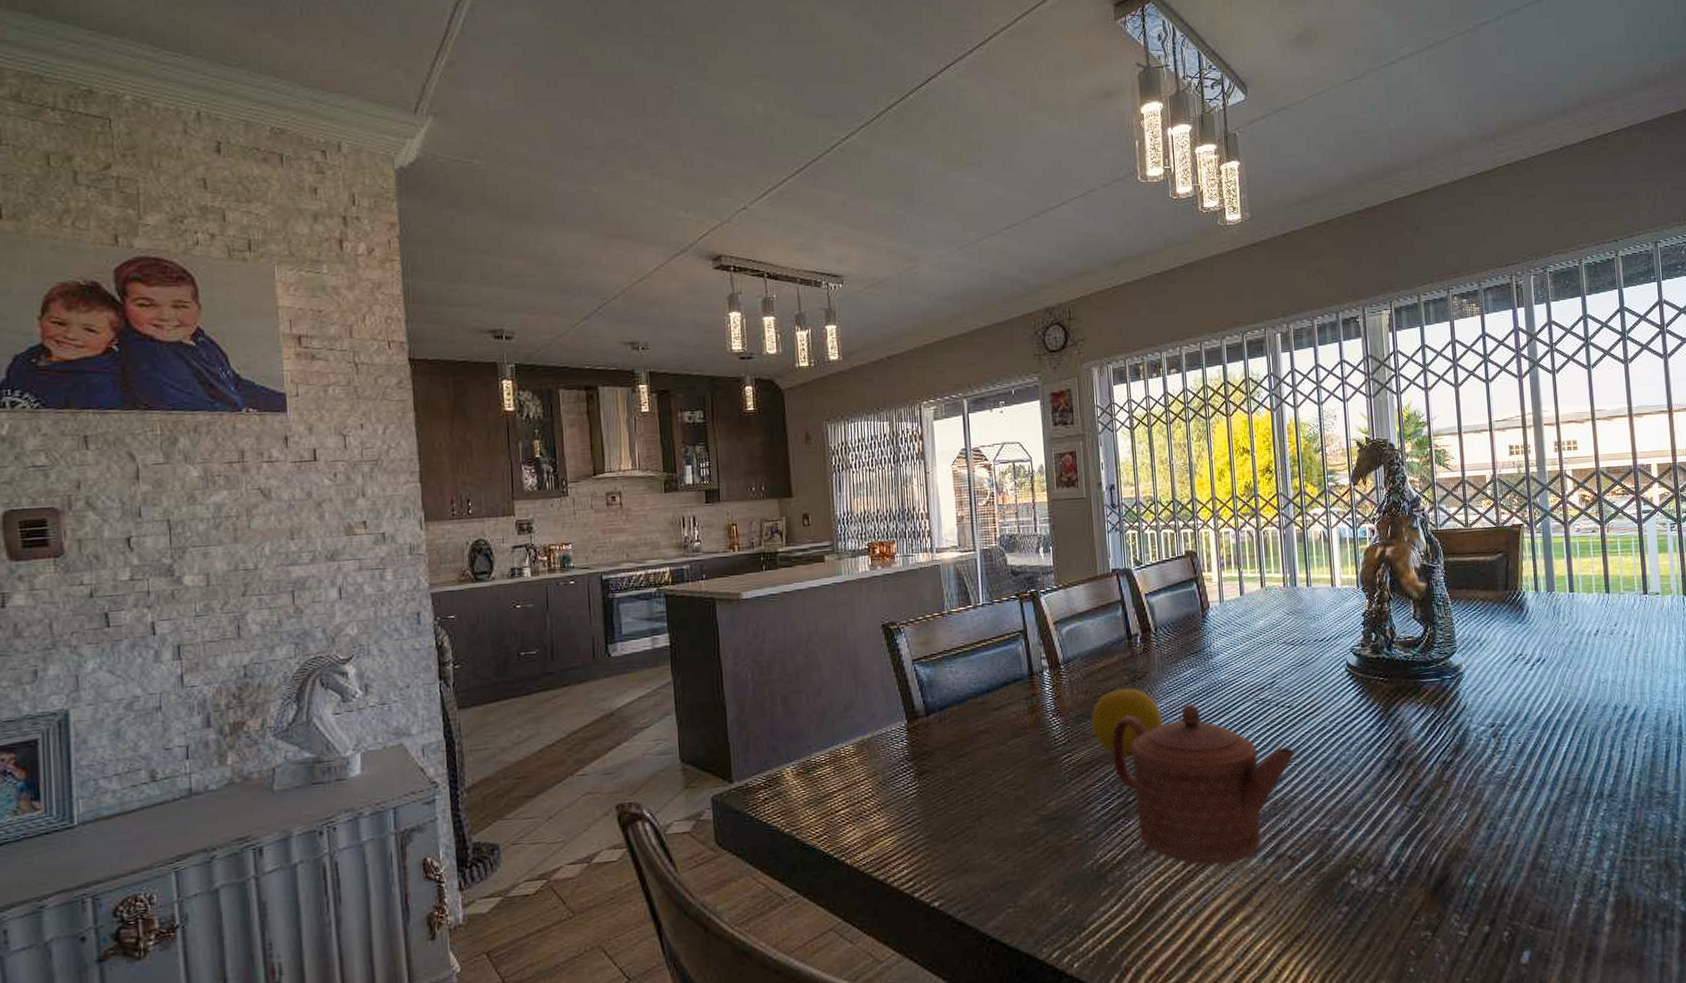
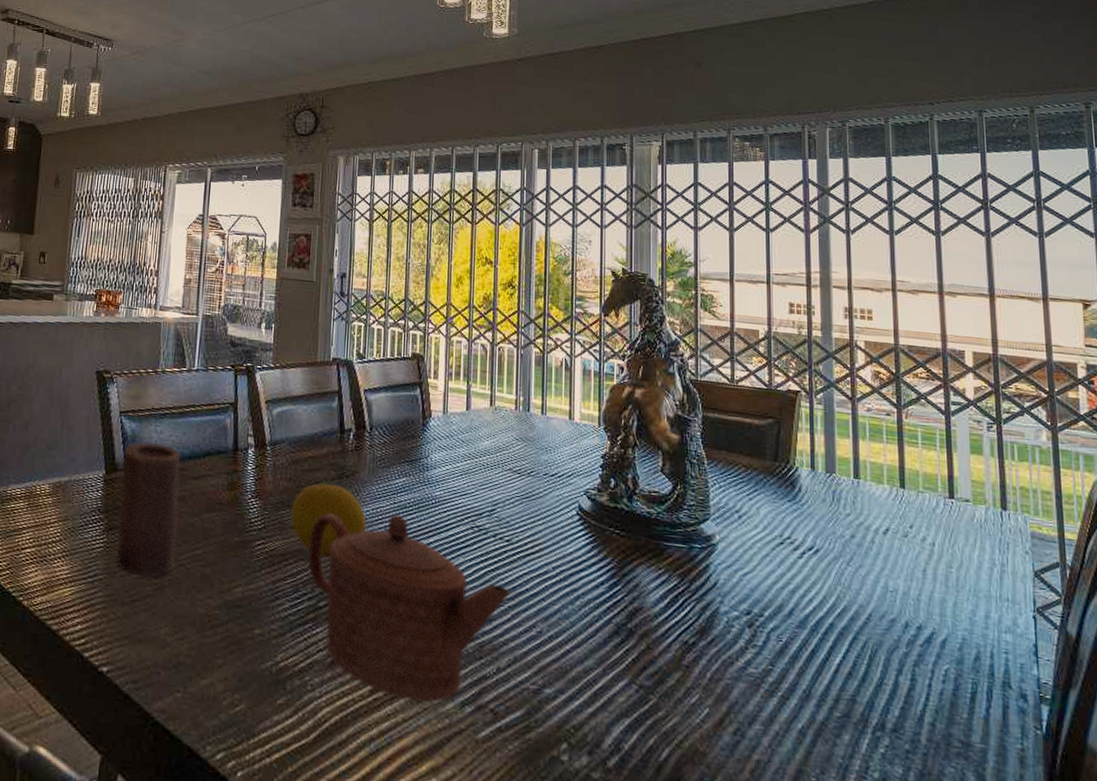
candle: none [922,683,989,813] -> present [117,441,181,577]

